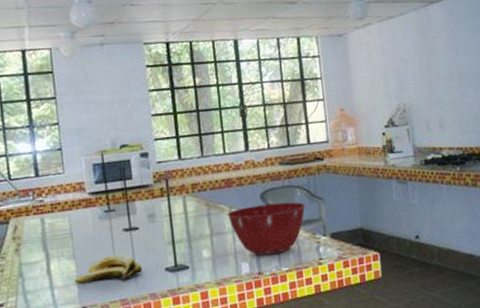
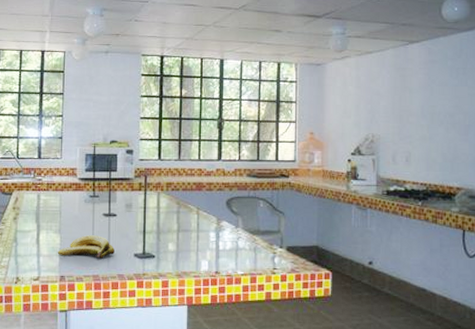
mixing bowl: present [227,202,306,256] -> none [194,210,267,258]

